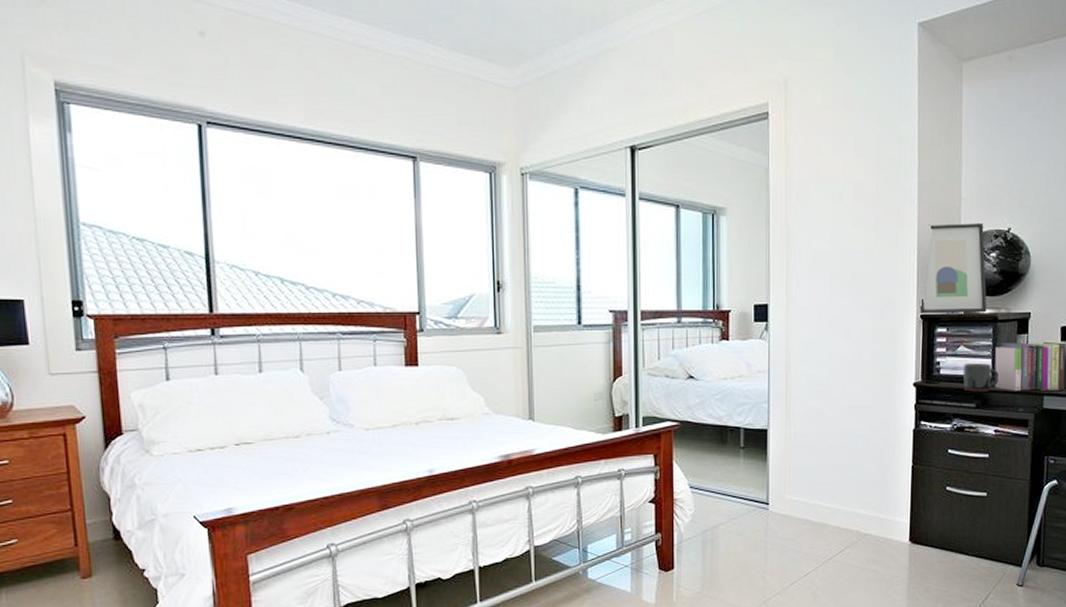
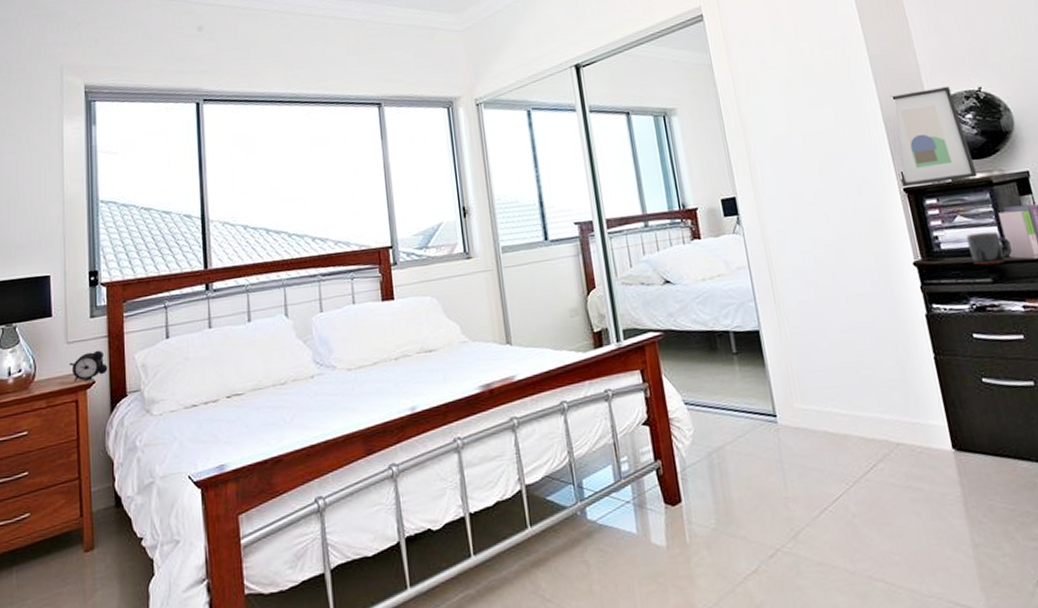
alarm clock: none [52,385,100,414] -> present [68,350,108,381]

